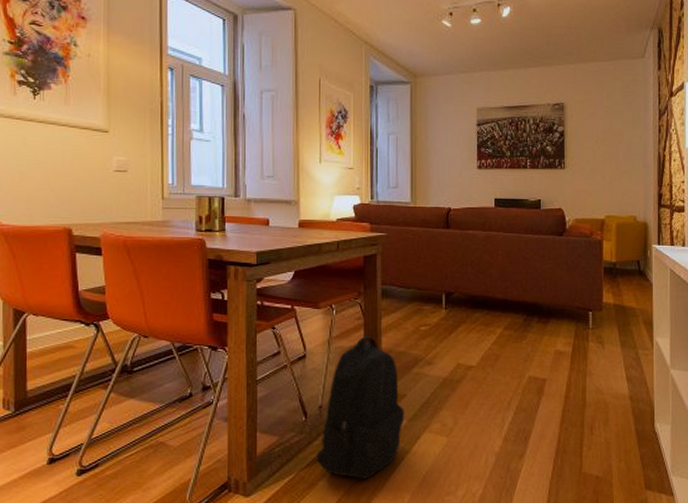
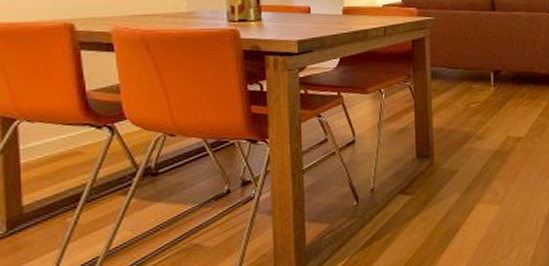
backpack: present [316,336,405,479] -> none [369,117,458,255]

